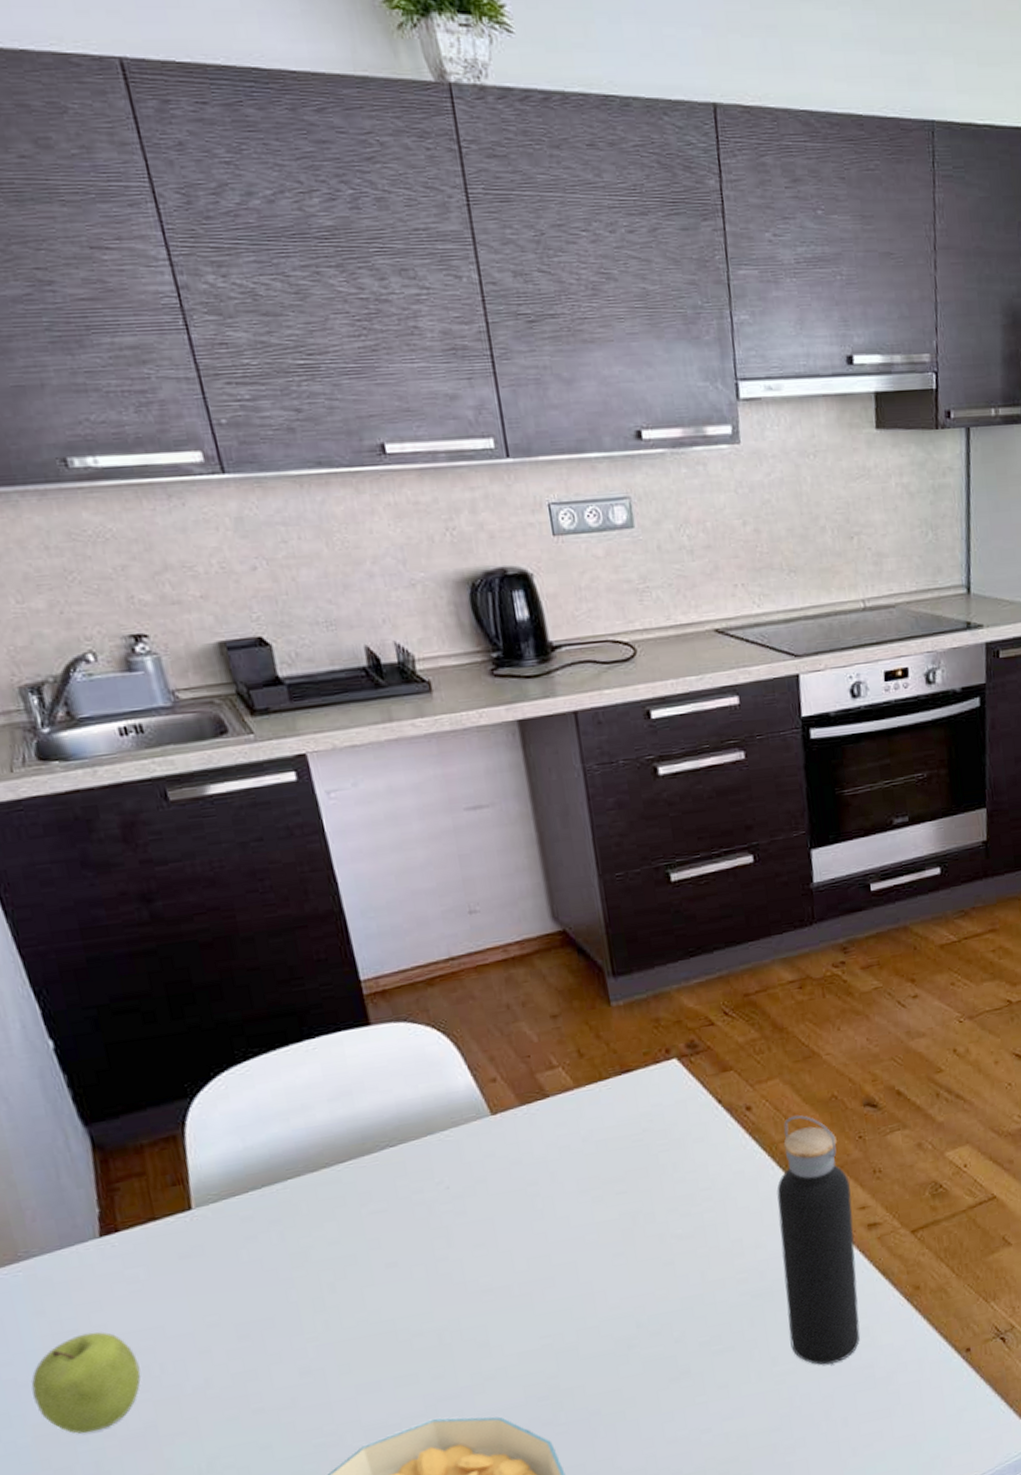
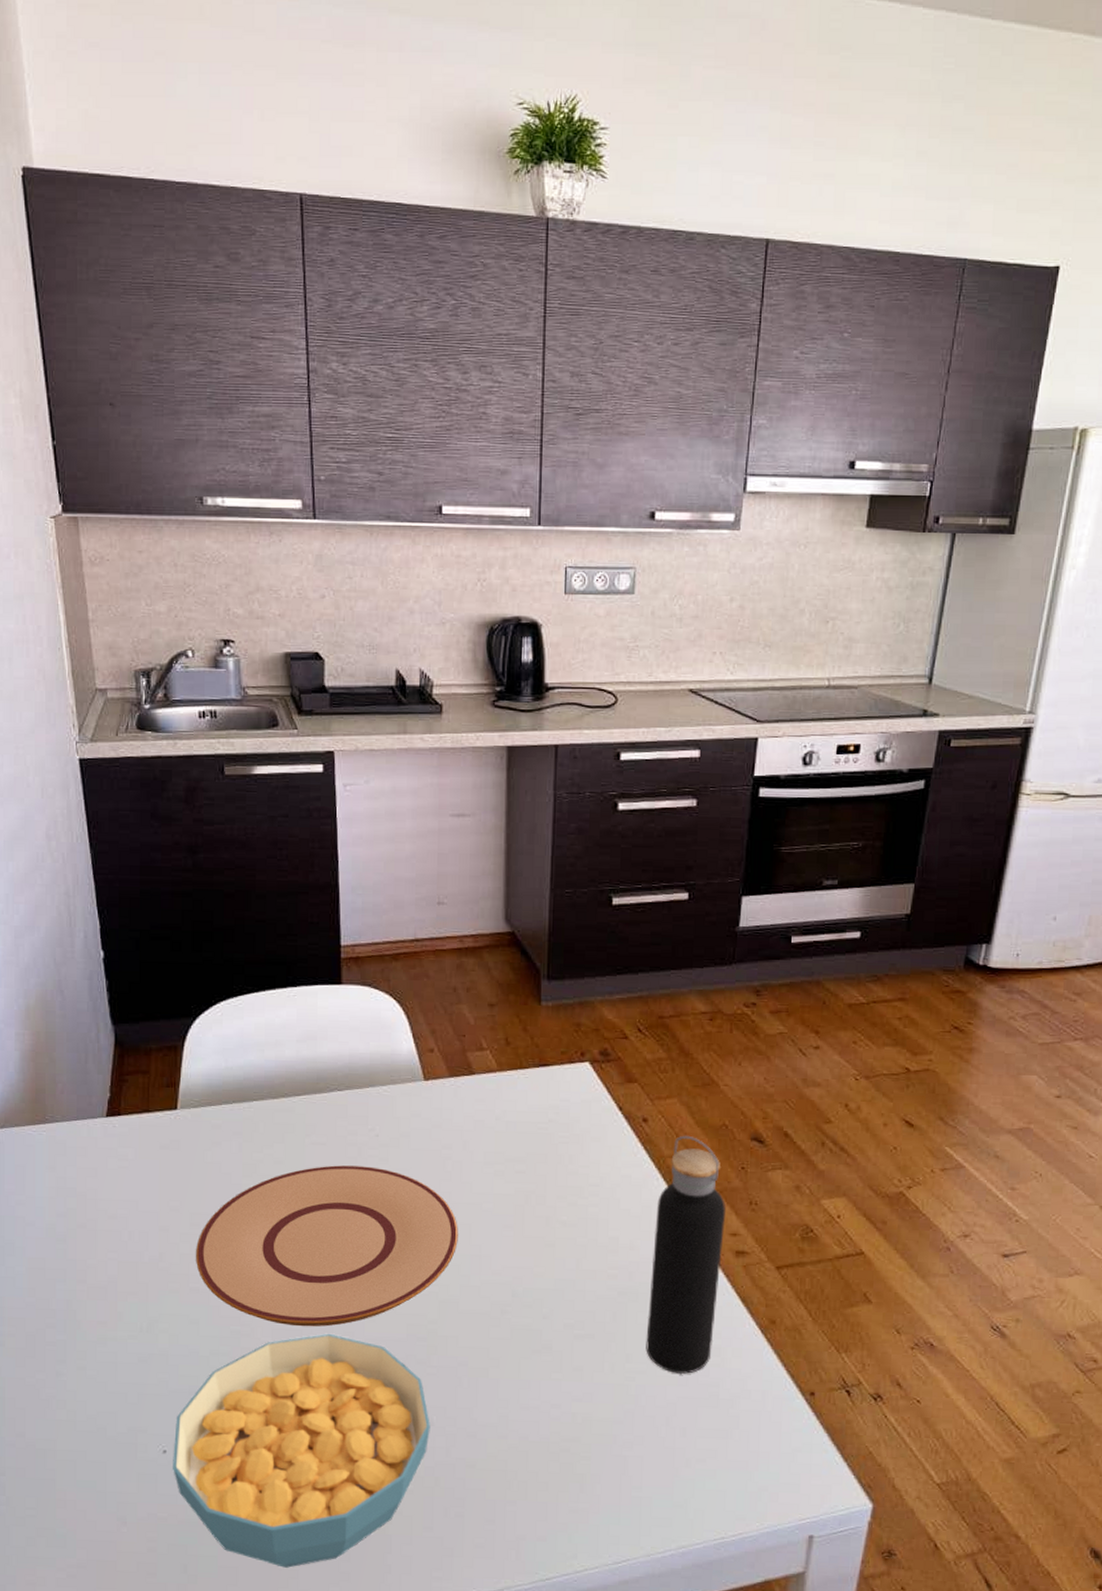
fruit: present [31,1332,141,1434] -> none [34,1193,114,1275]
plate: none [250,1223,565,1424] -> present [196,1165,458,1327]

